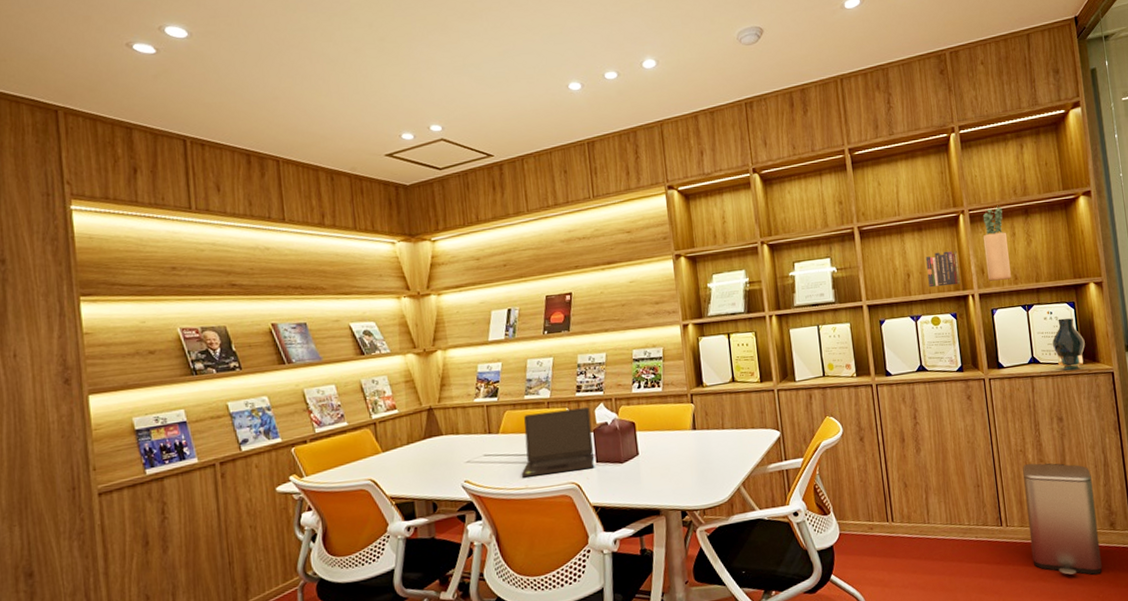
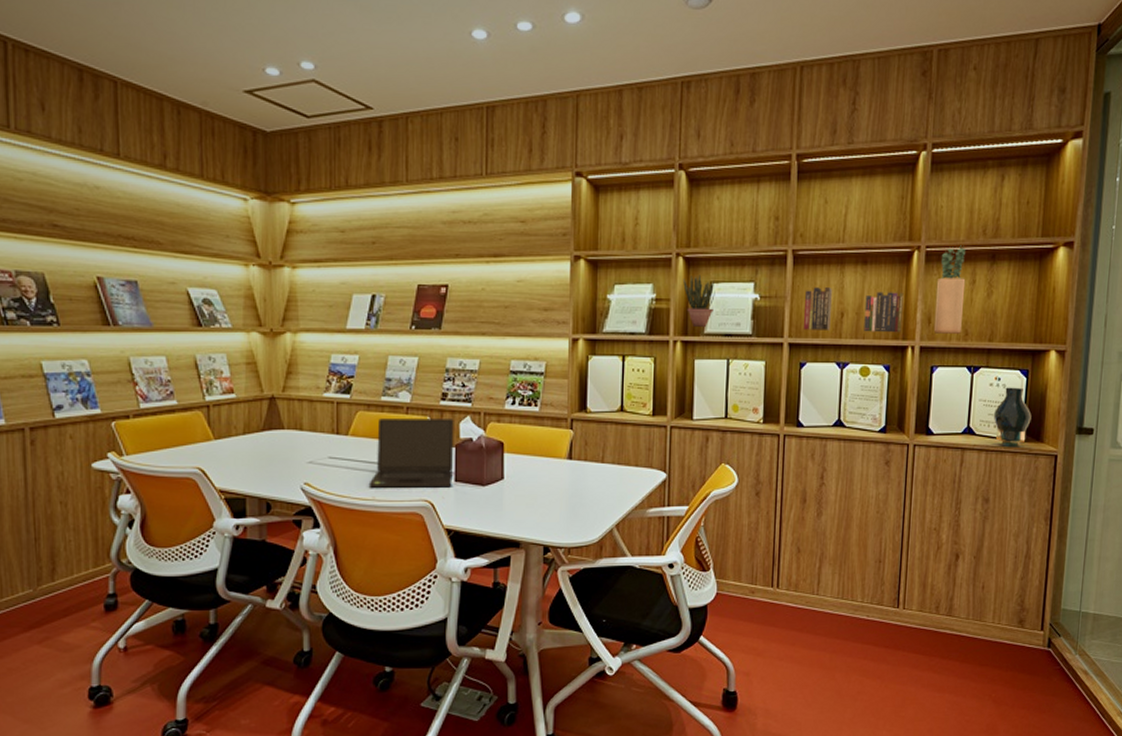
potted plant: none [770,257,799,301] -> present [683,275,715,327]
books: none [874,254,900,292] -> present [803,287,832,330]
pedal bin: present [1022,463,1102,575] -> none [925,545,1009,673]

